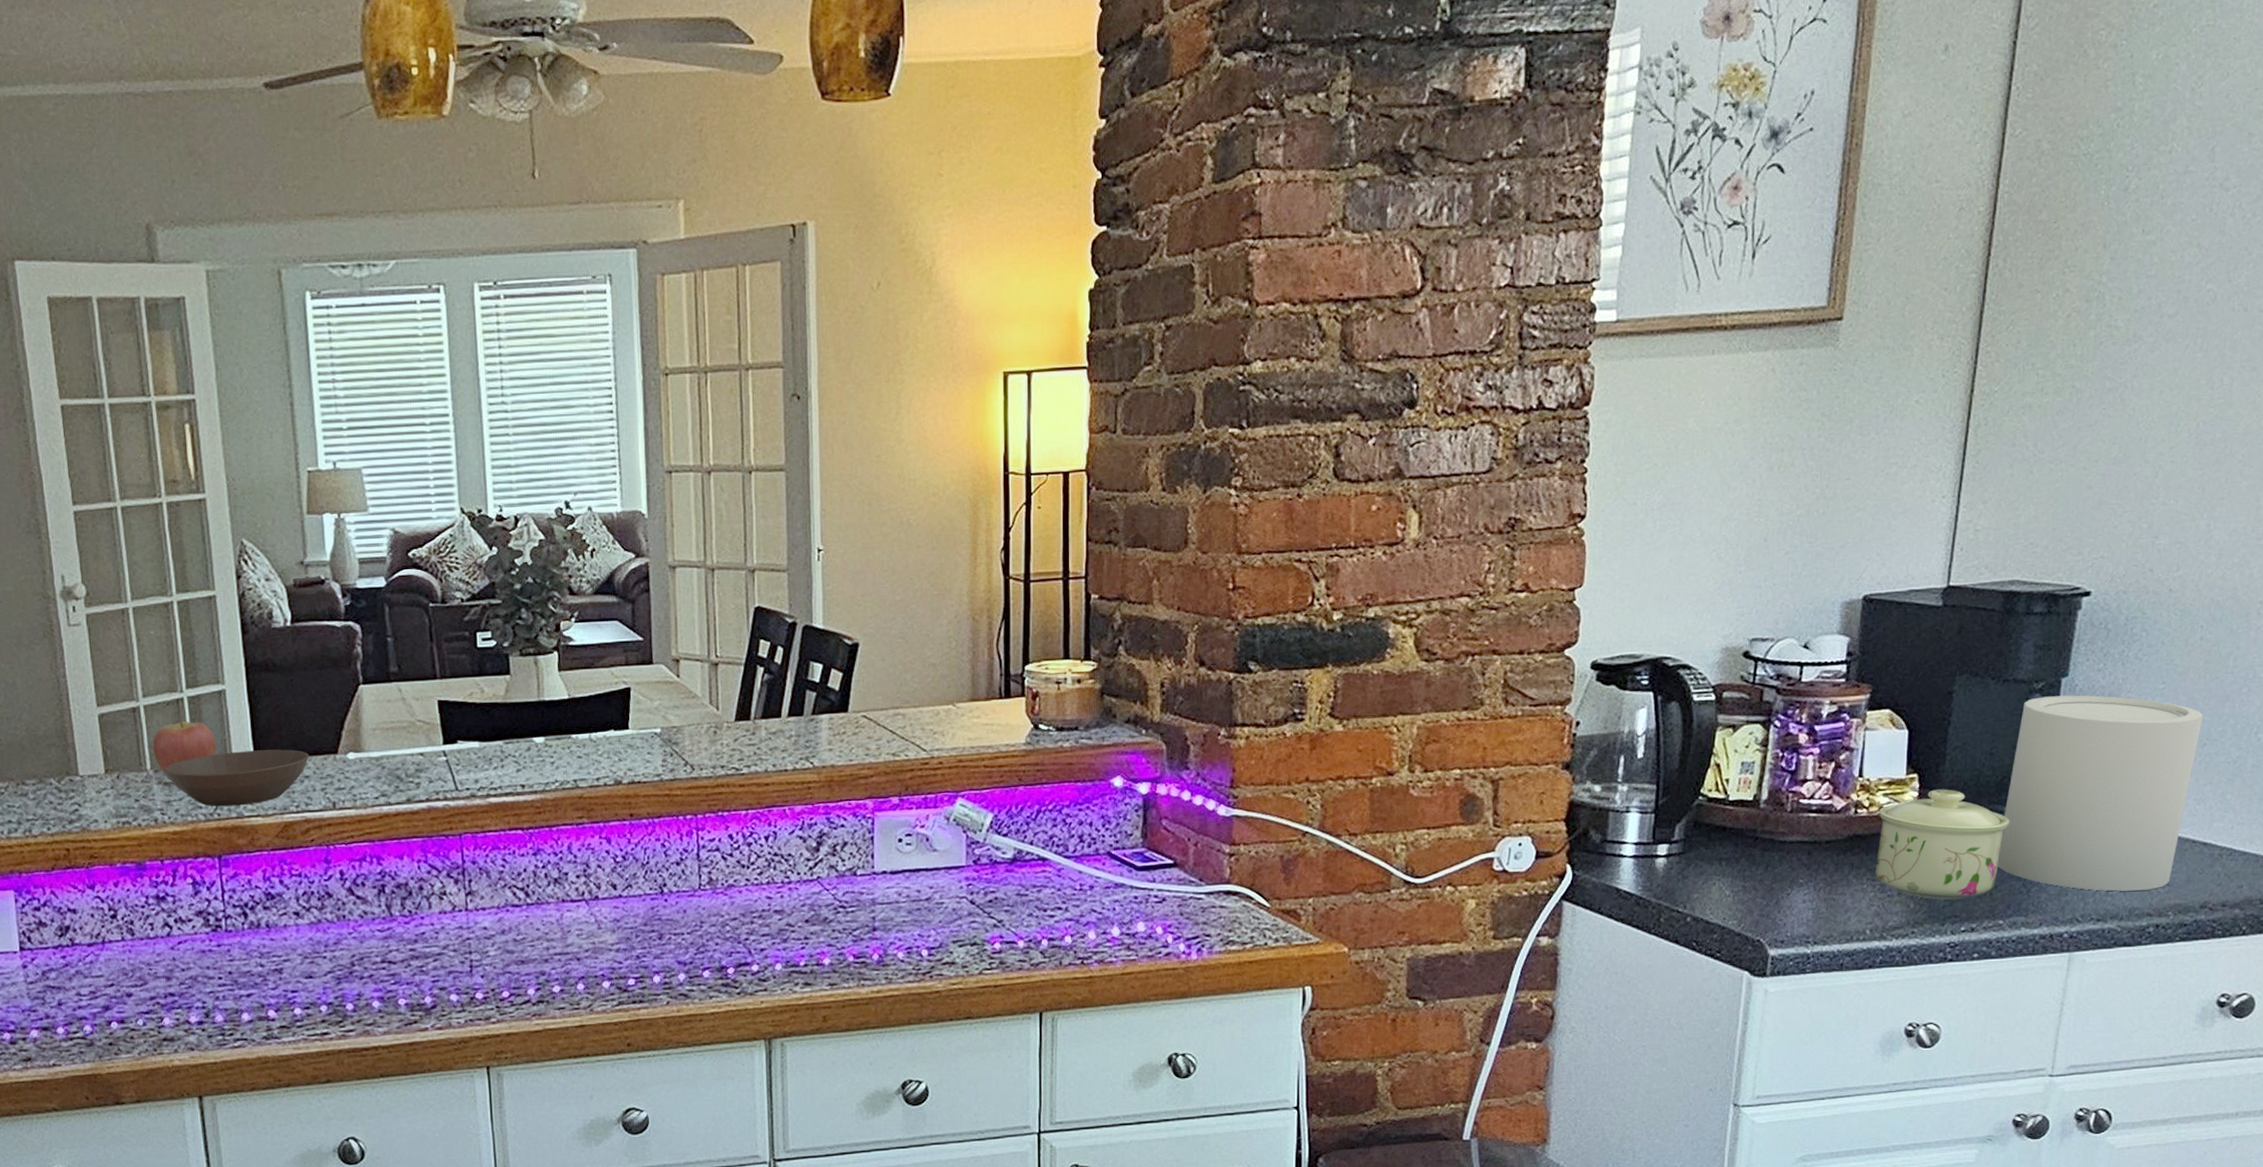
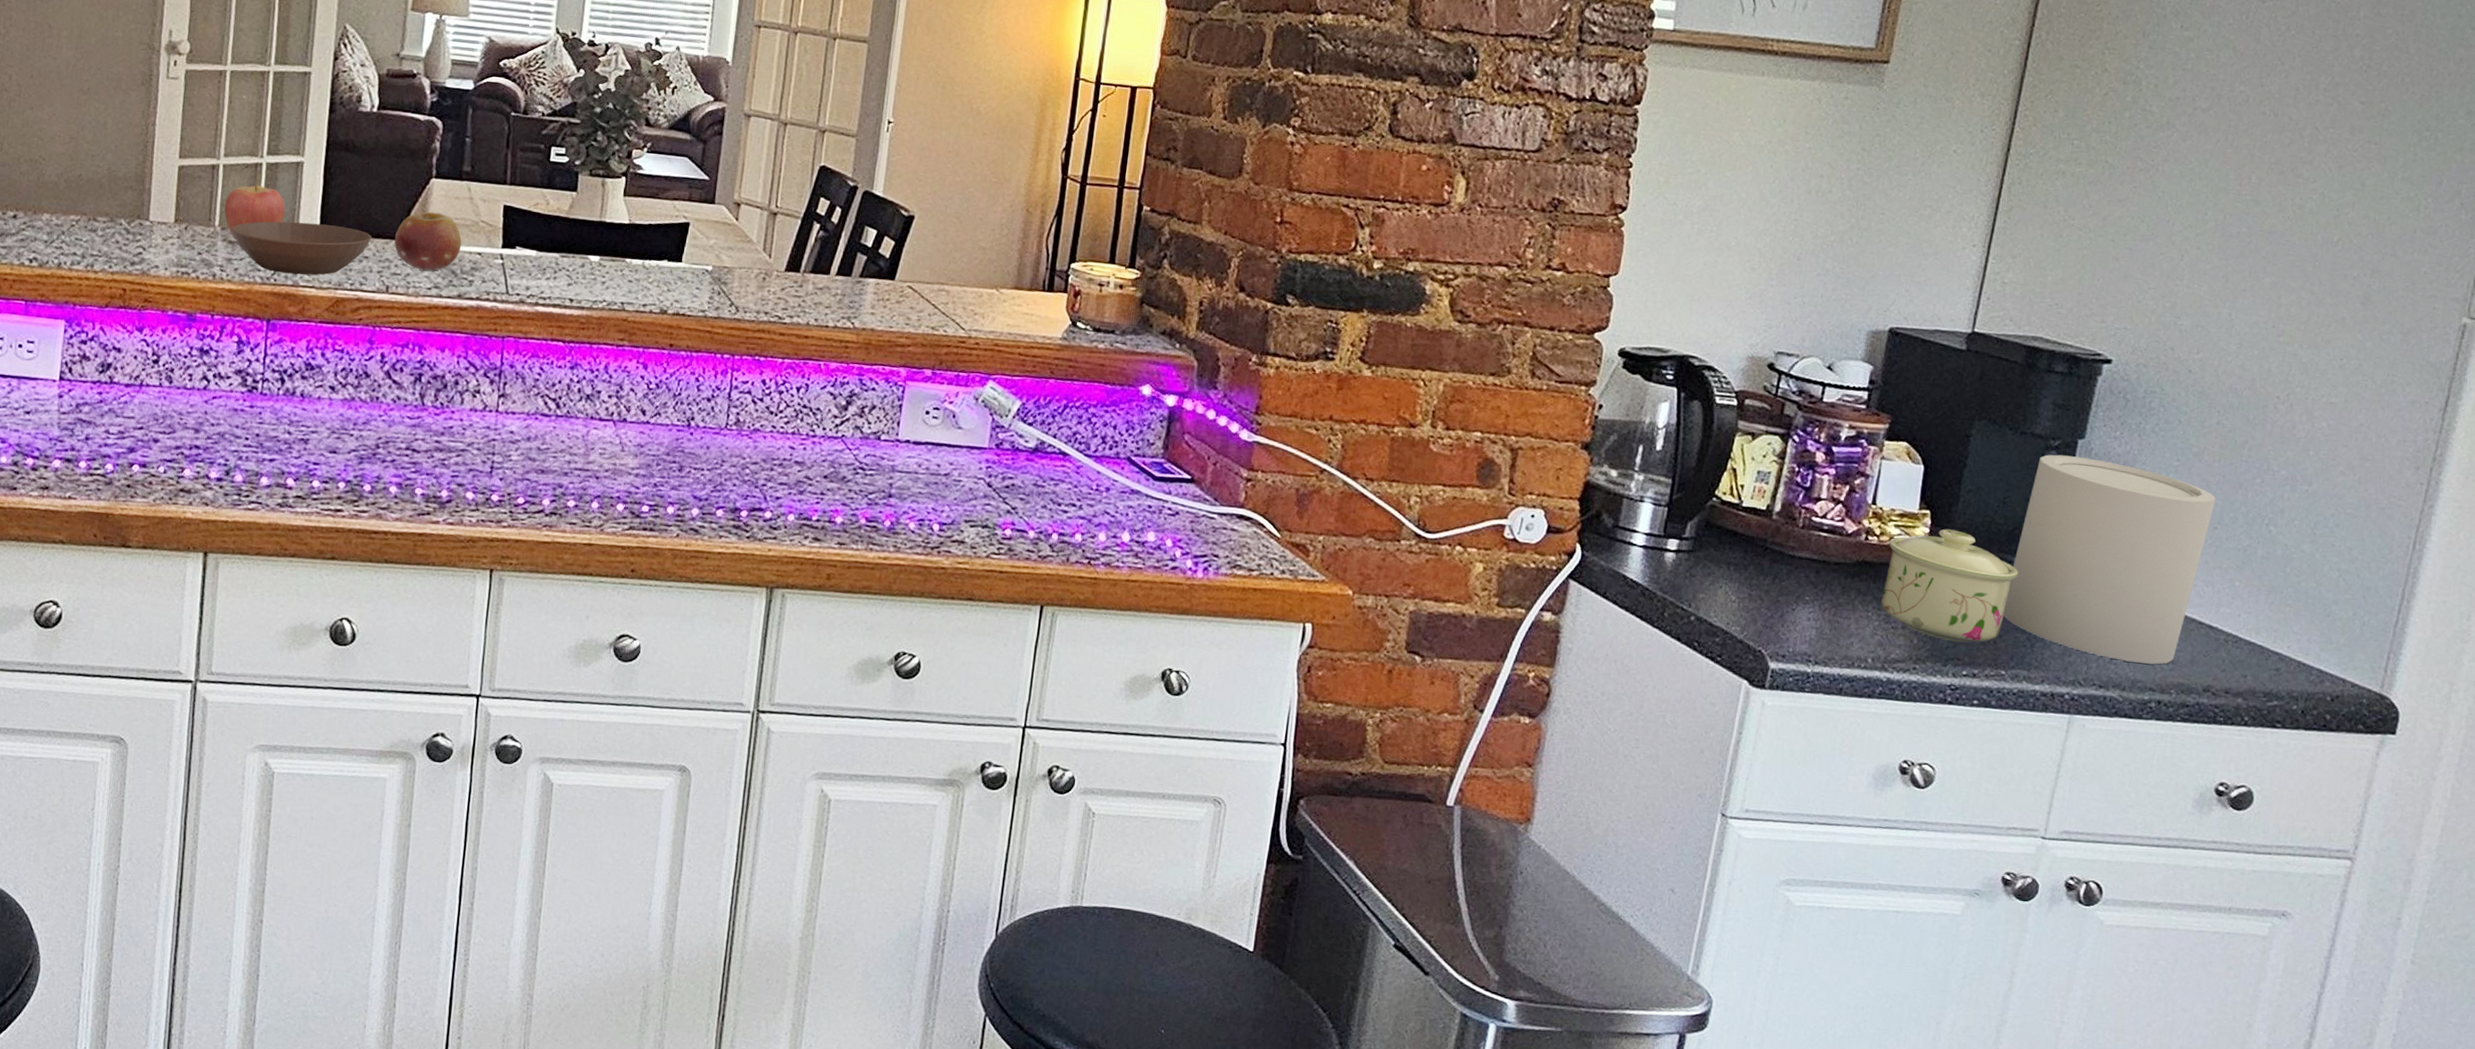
fruit: none [332,719,402,780] -> present [394,211,462,271]

